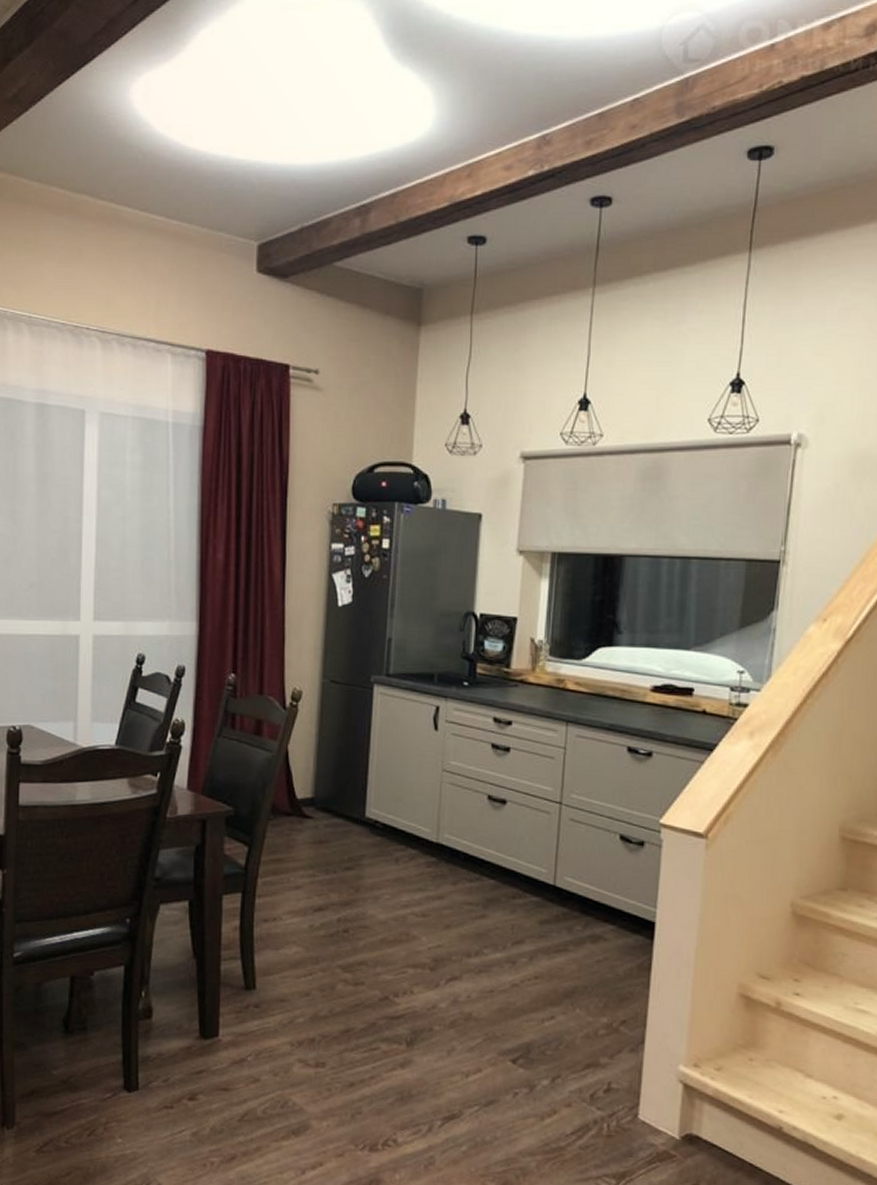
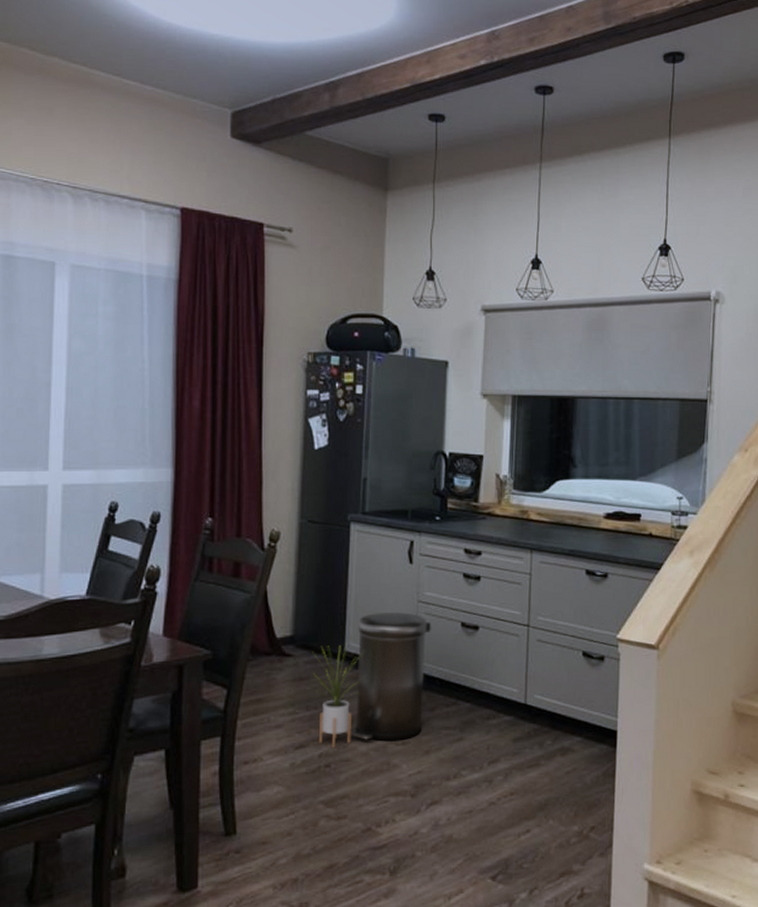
house plant: none [332,805,386,914] -> present [312,640,365,748]
pedal bin: none [369,780,457,913] -> present [350,612,432,742]

